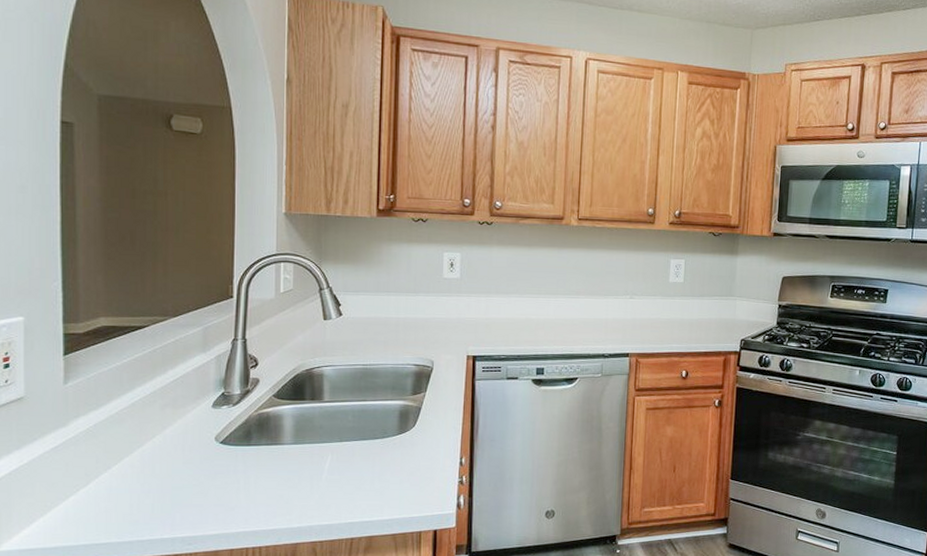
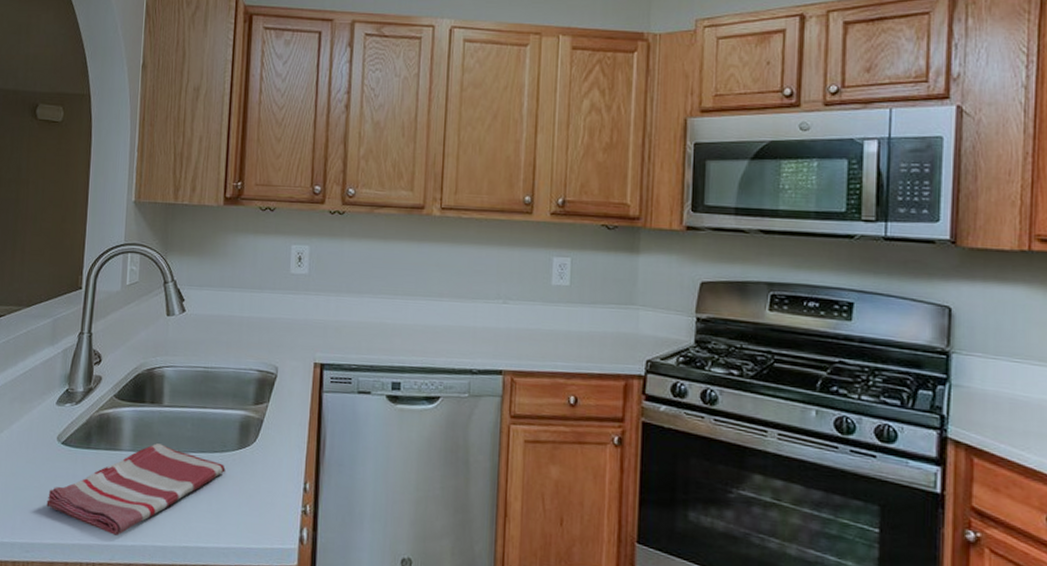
dish towel: none [207,436,387,520] -> present [46,443,226,536]

